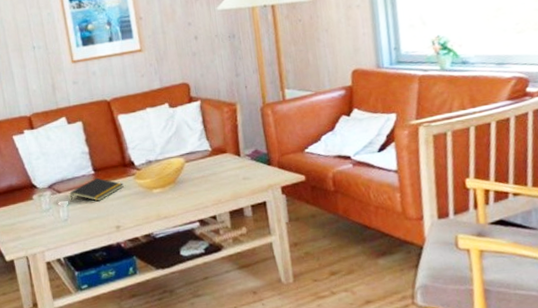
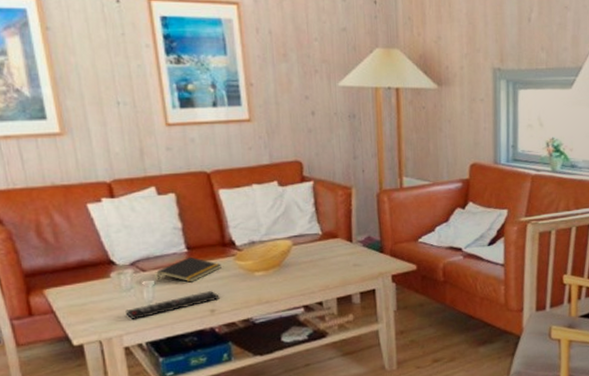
remote control: none [46,209,124,237] -> present [125,291,220,319]

